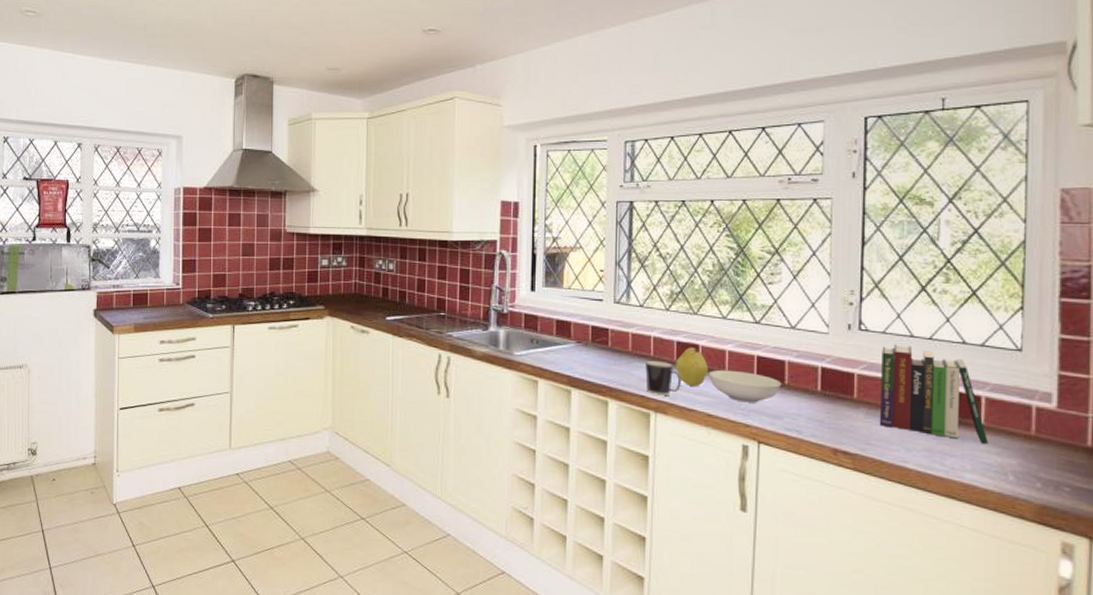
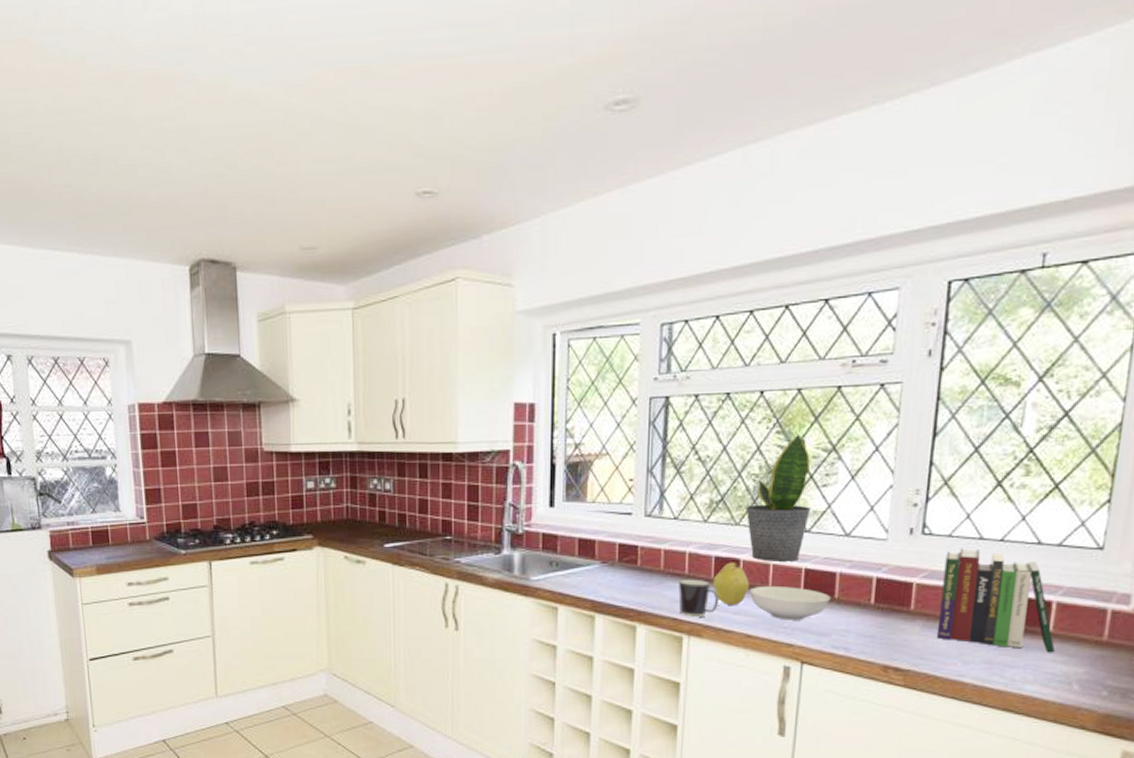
potted plant: none [702,237,760,349] -> present [745,433,812,562]

